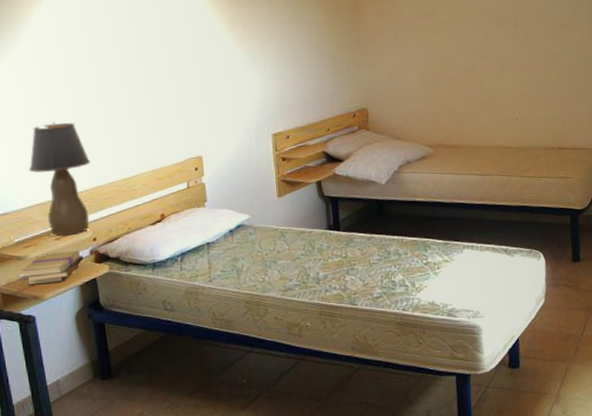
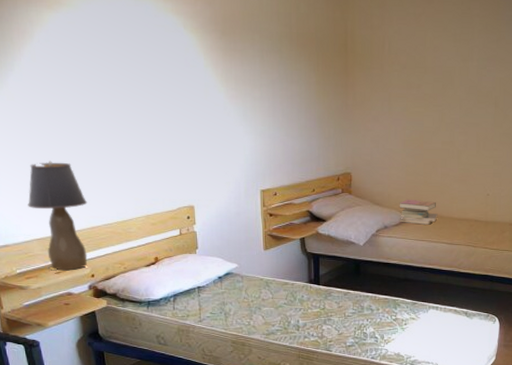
books: present [22,250,83,285] -> none [25,284,83,313]
books: none [421,130,465,157] -> present [399,199,438,225]

